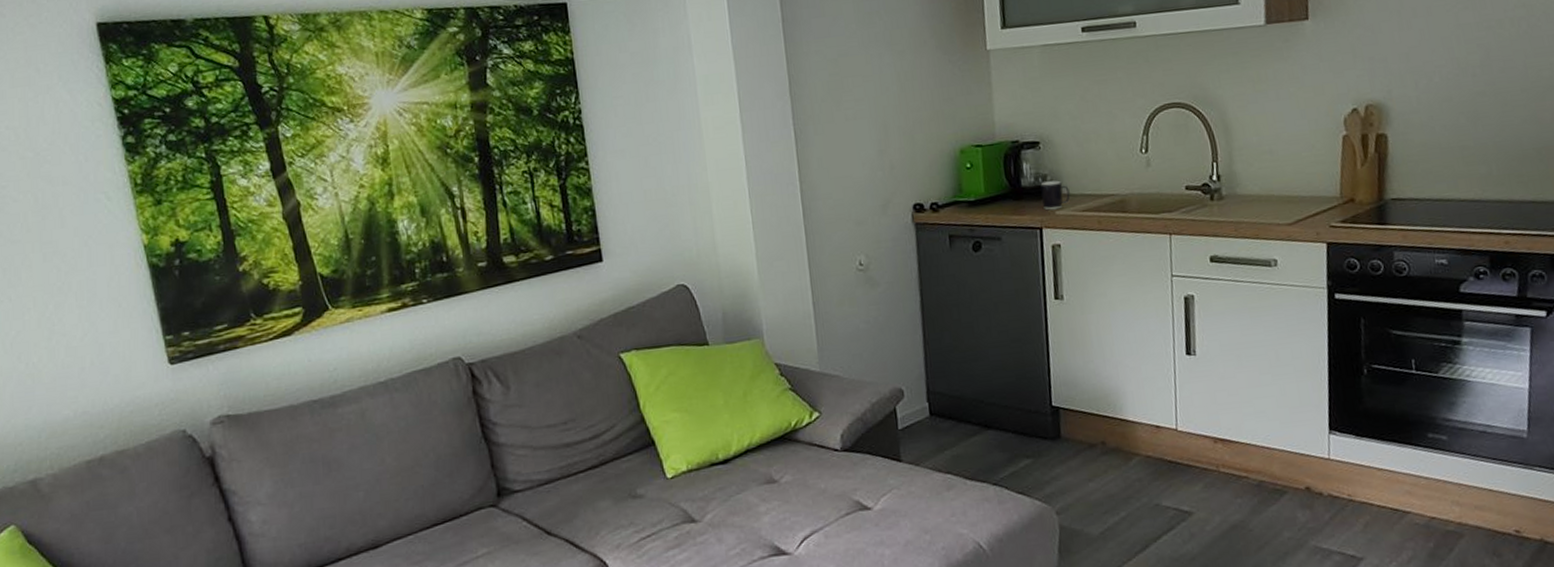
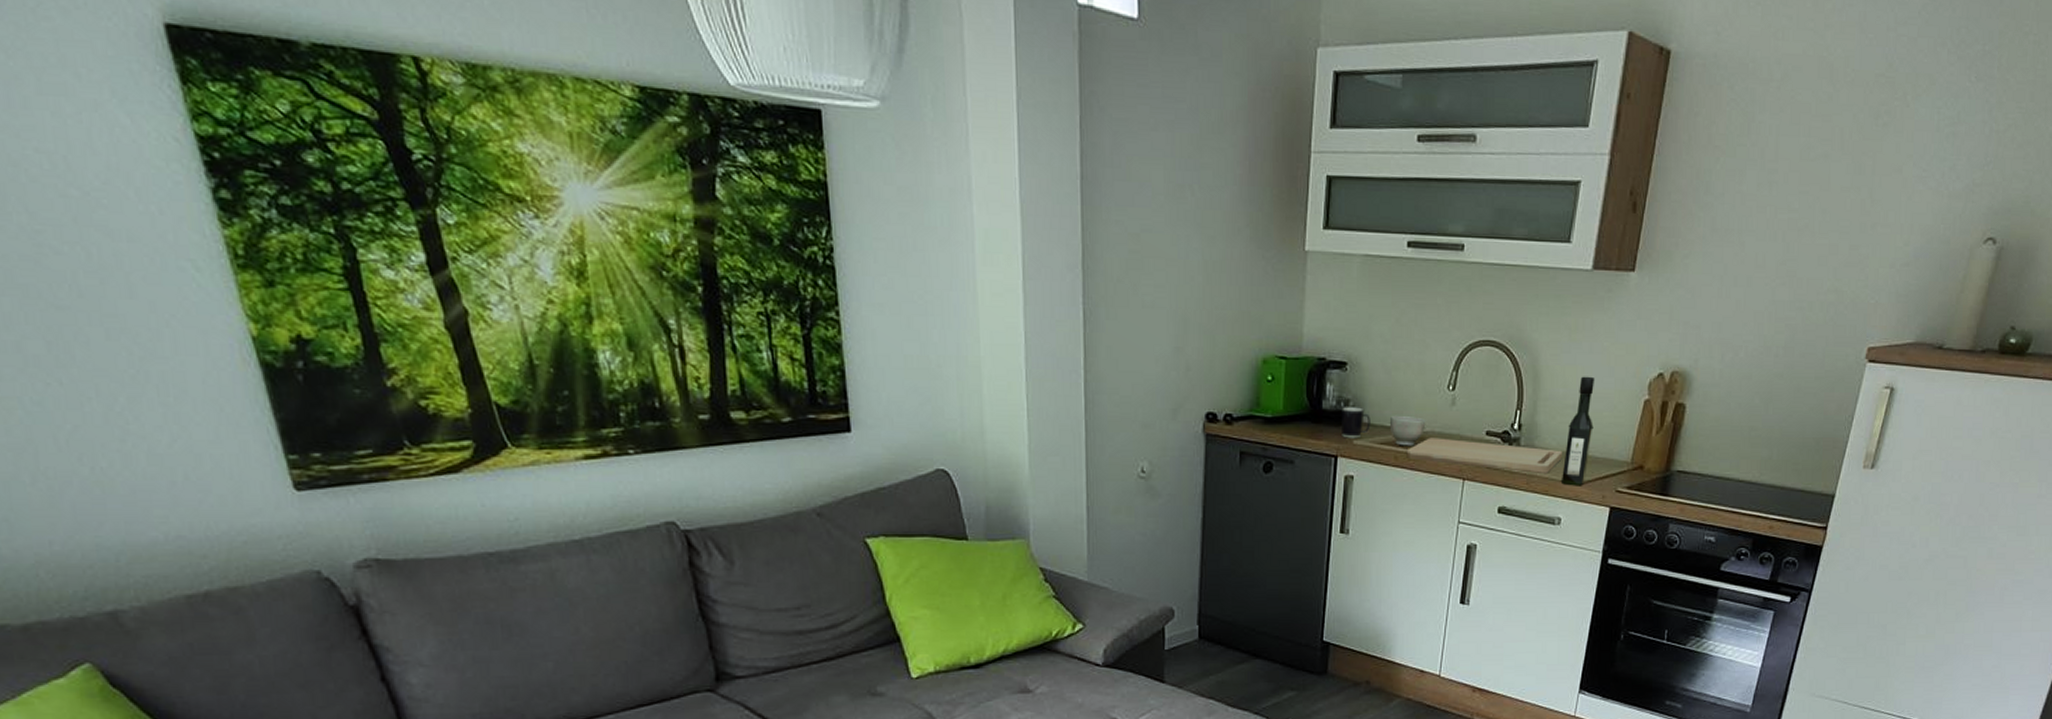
bowl: none [1087,182,1125,211] -> present [1389,415,1426,446]
cutting board: none [1108,194,1268,223] -> present [1406,438,1562,473]
bottle: none [1267,121,1296,228] -> present [1562,376,1595,486]

